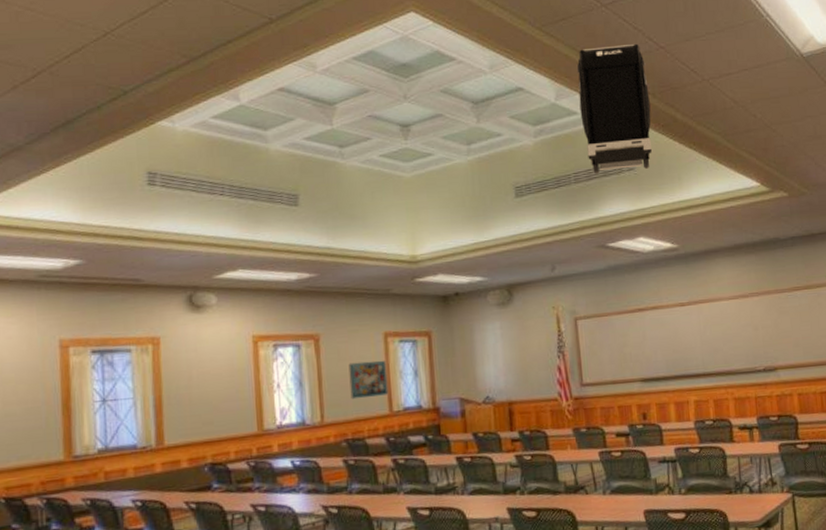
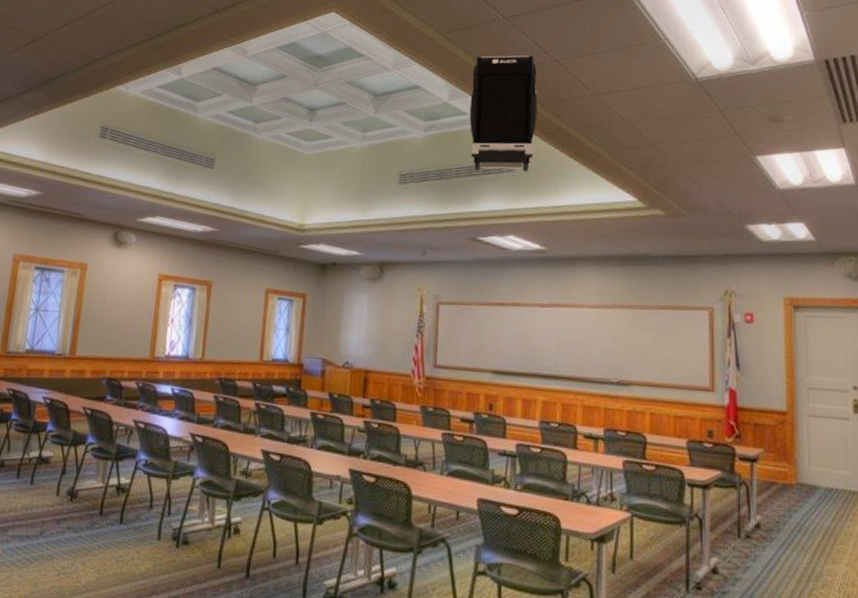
rug: present [348,360,389,400] -> none [229,311,264,345]

